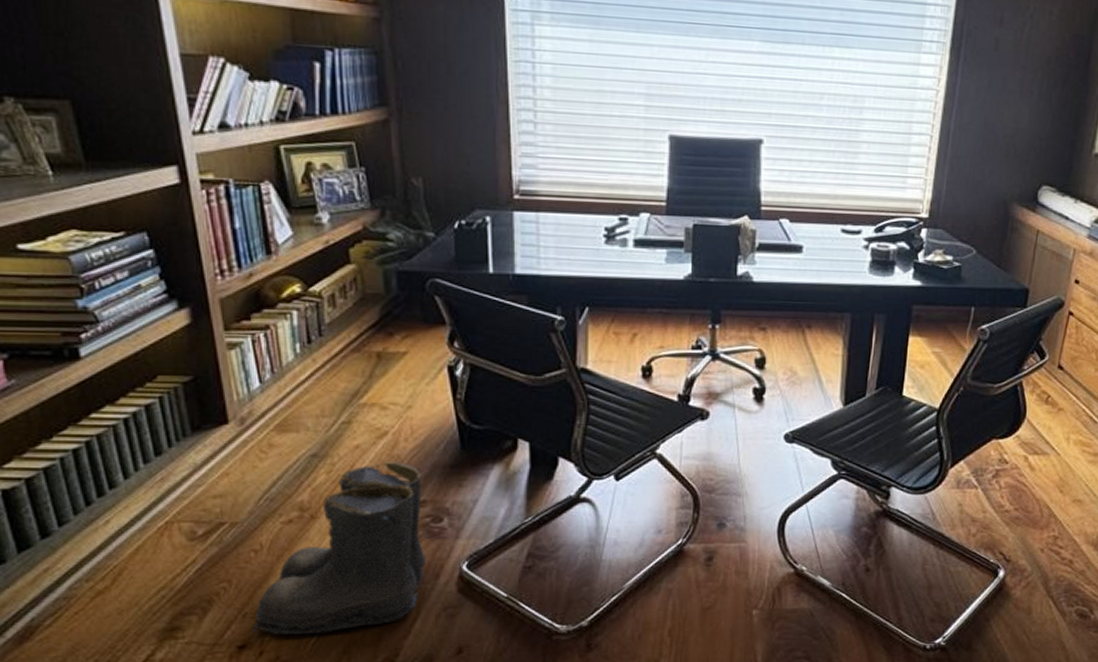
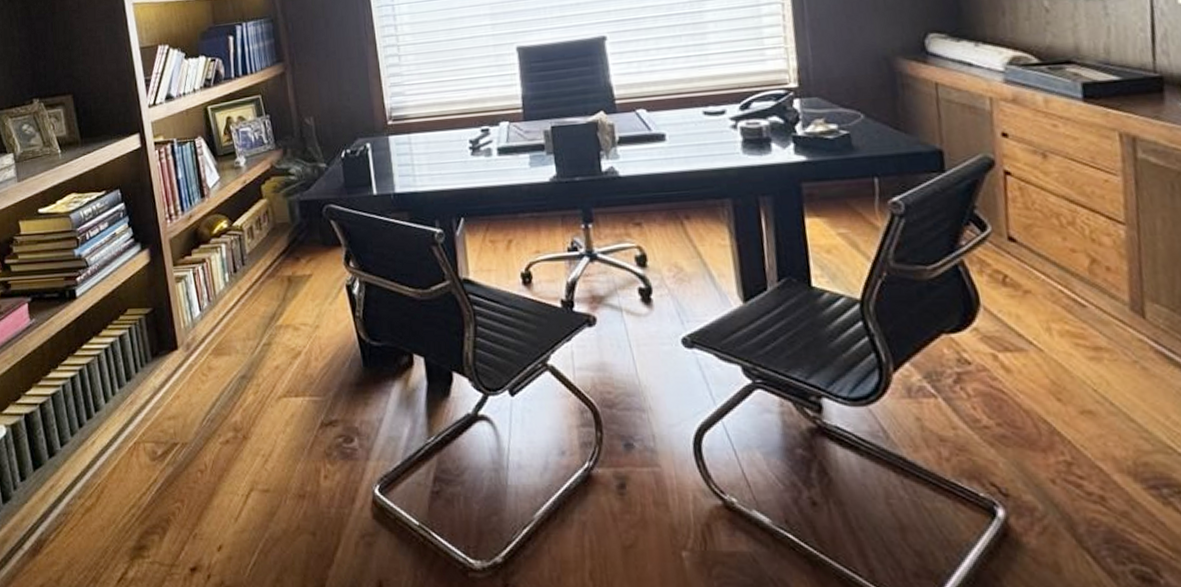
boots: present [252,462,426,636] -> none [201,381,342,559]

